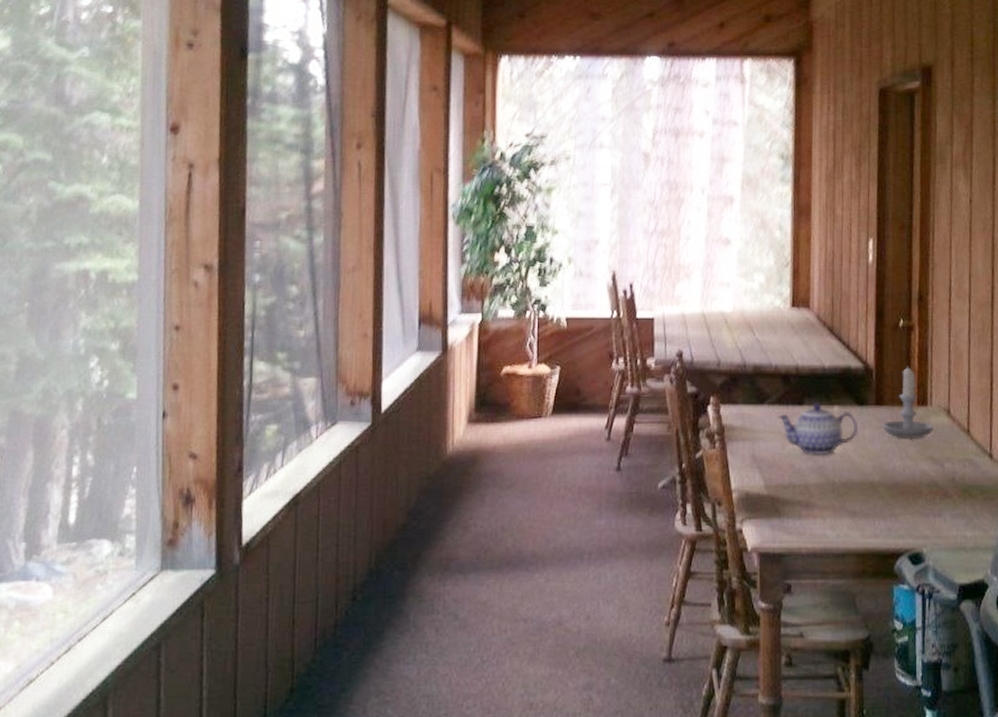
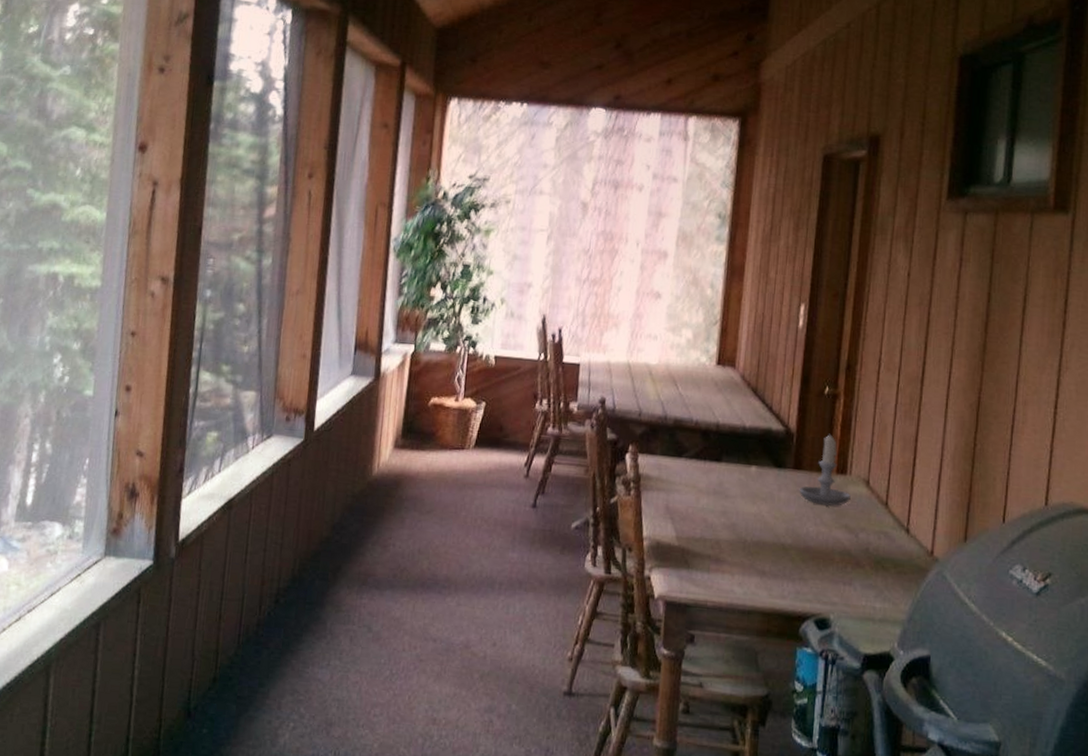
teapot: present [777,403,859,454] -> none [694,461,775,513]

